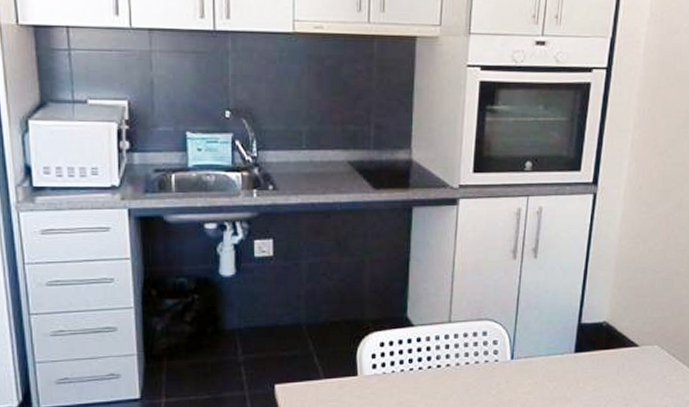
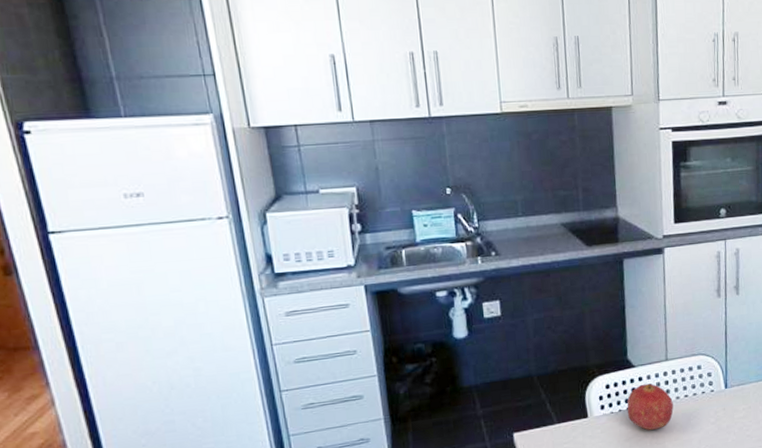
fruit: none [401,345,452,396] -> present [627,383,674,430]

